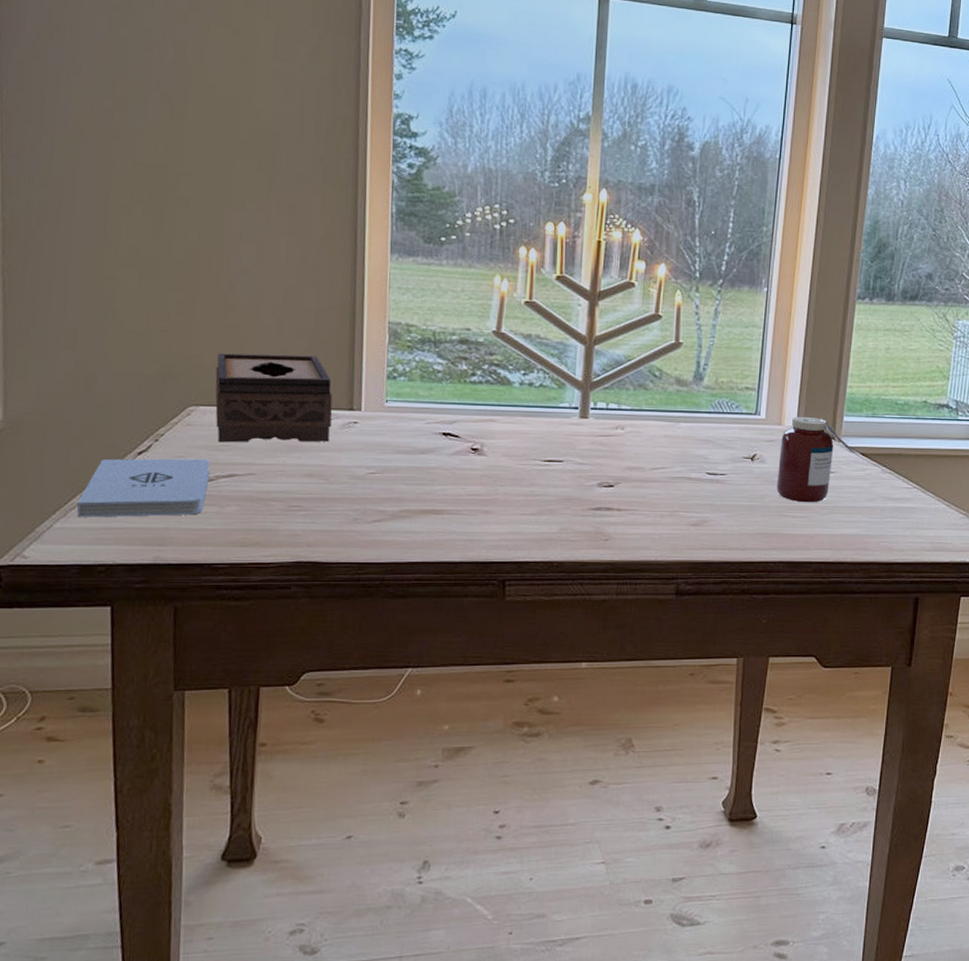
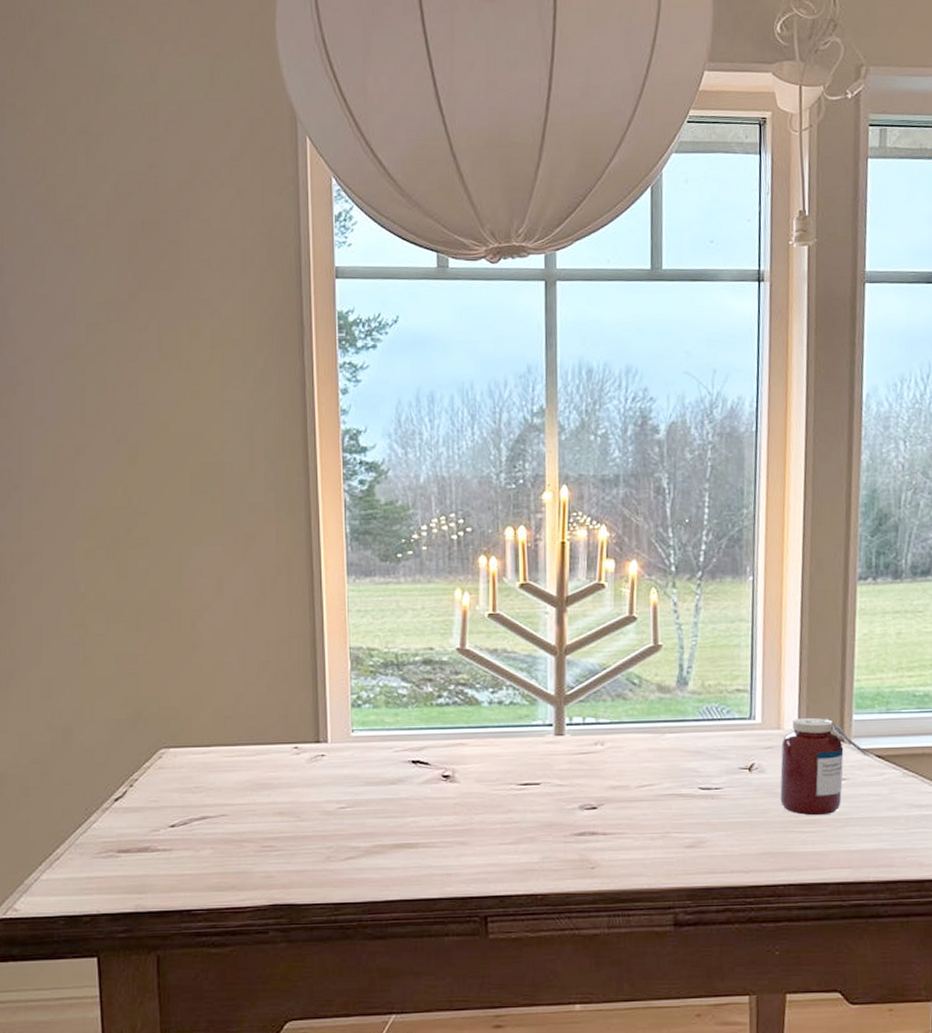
notepad: present [76,458,210,518] -> none [60,802,184,868]
tissue box: present [215,353,332,443] -> none [183,688,298,784]

